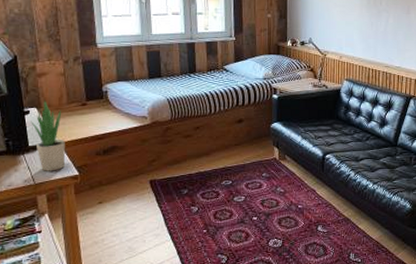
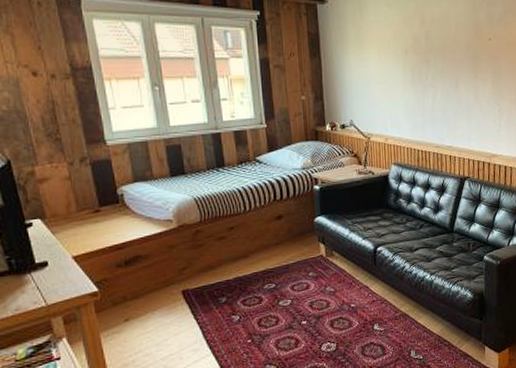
potted plant: present [31,98,65,171] -> none [35,207,81,291]

